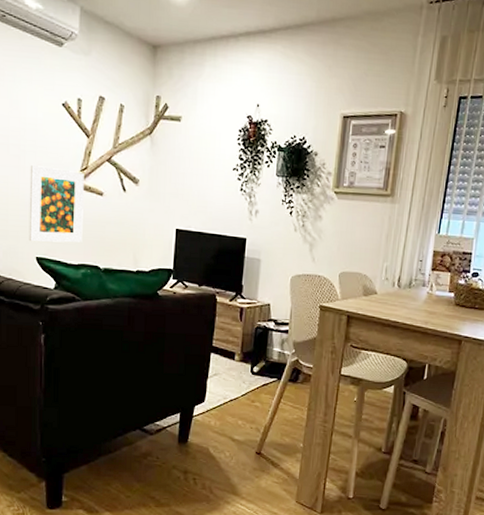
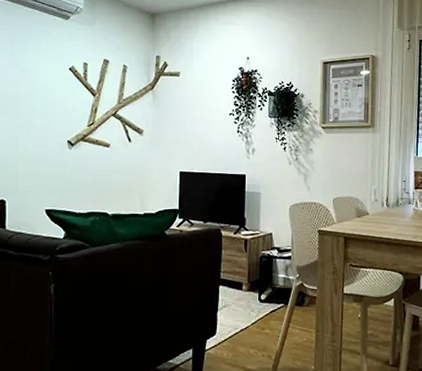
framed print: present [28,165,84,243] -> none [38,125,91,196]

